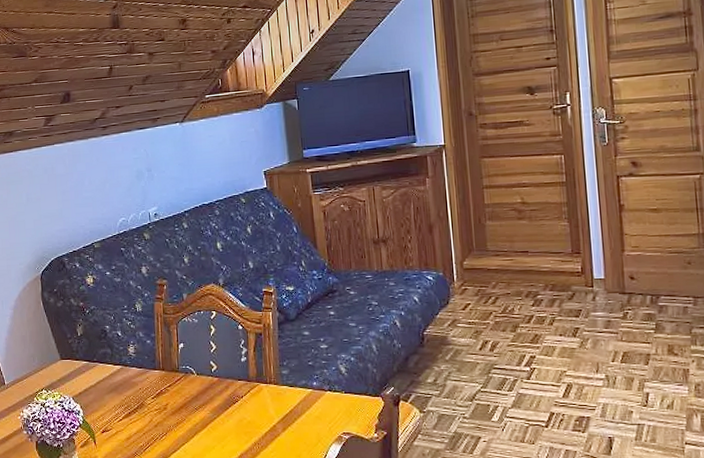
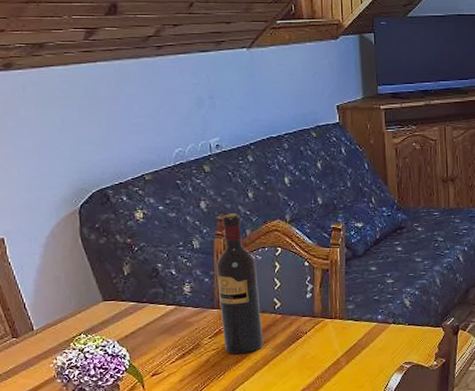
wine bottle: none [157,278,202,415] -> present [216,213,264,354]

